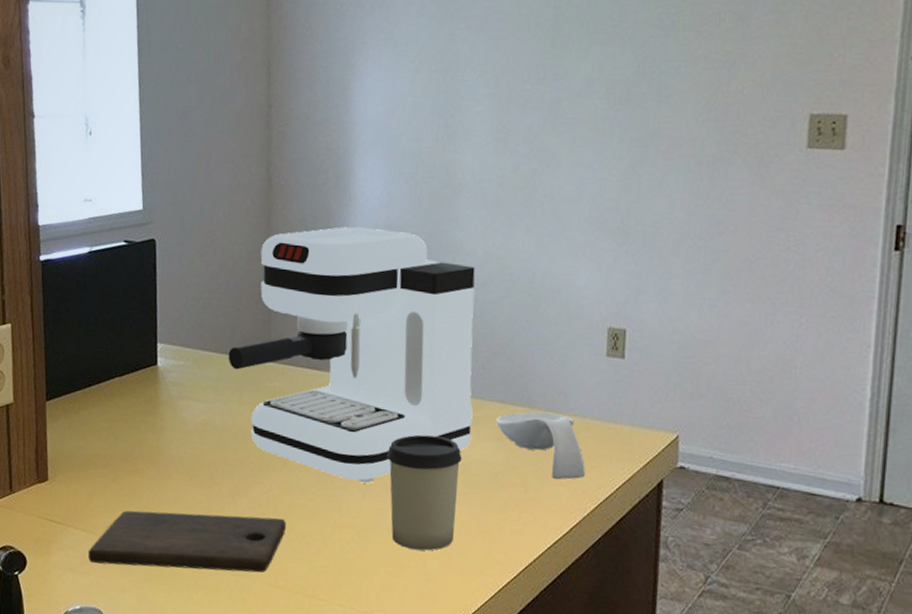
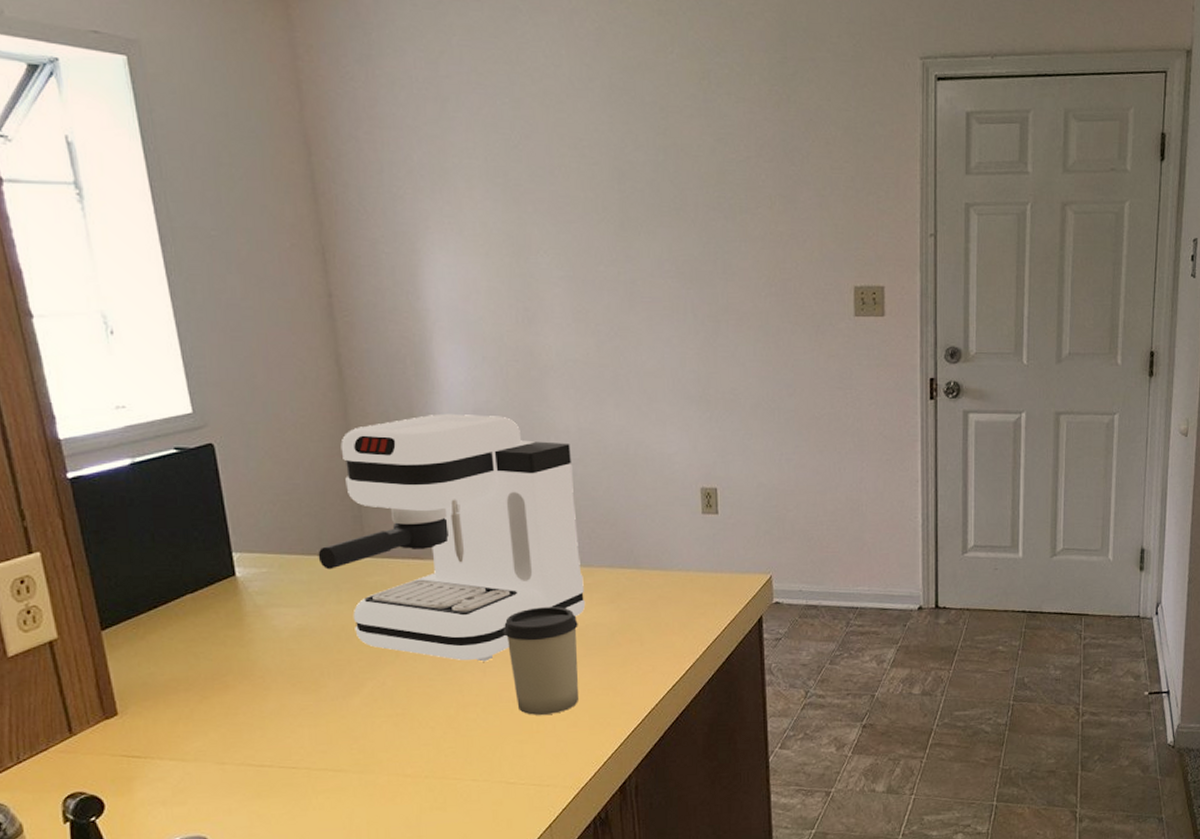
cutting board: present [87,510,286,573] -> none [180,709,407,792]
spoon rest: present [496,411,585,480] -> none [607,570,694,630]

